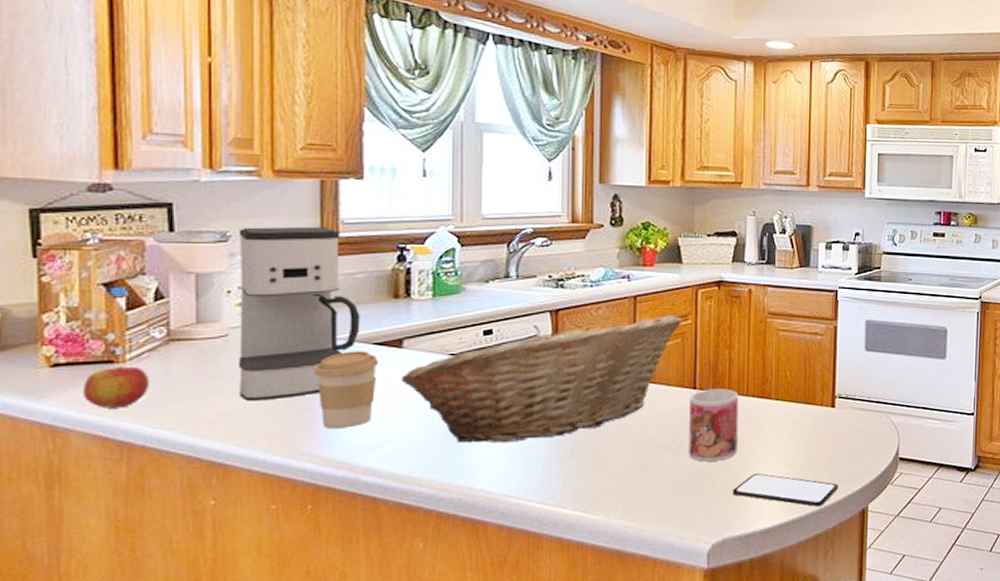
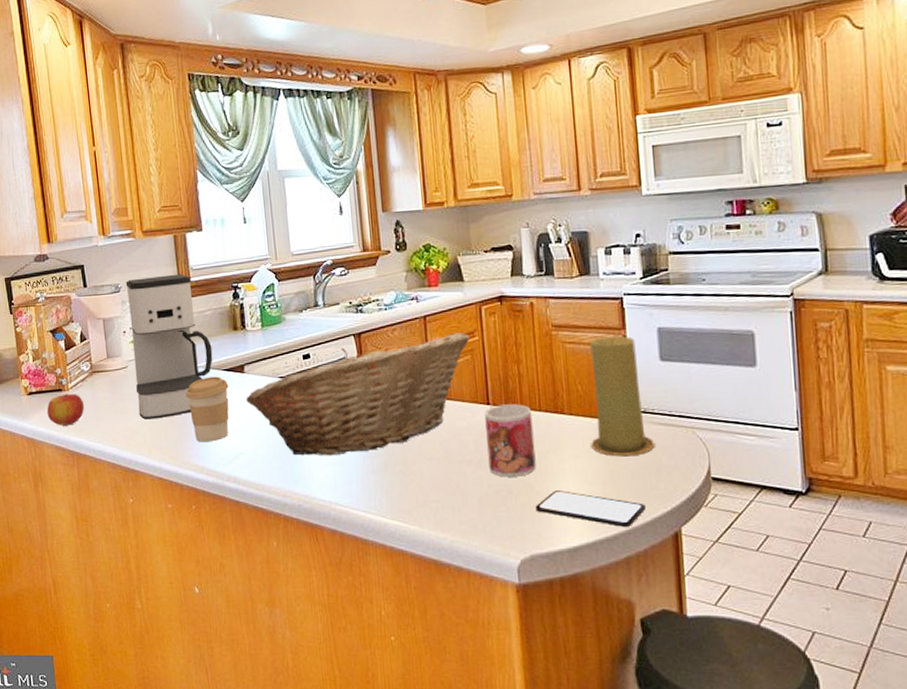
candle: none [794,326,853,439] -> present [590,336,655,456]

